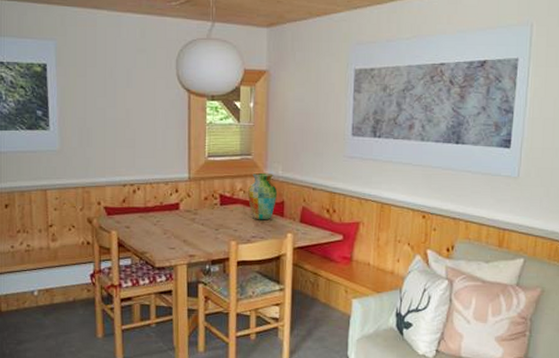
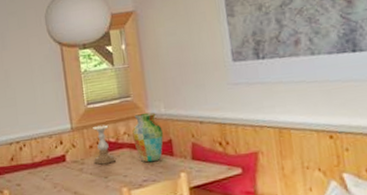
candle holder: none [206,180,229,217] -> present [93,125,117,165]

